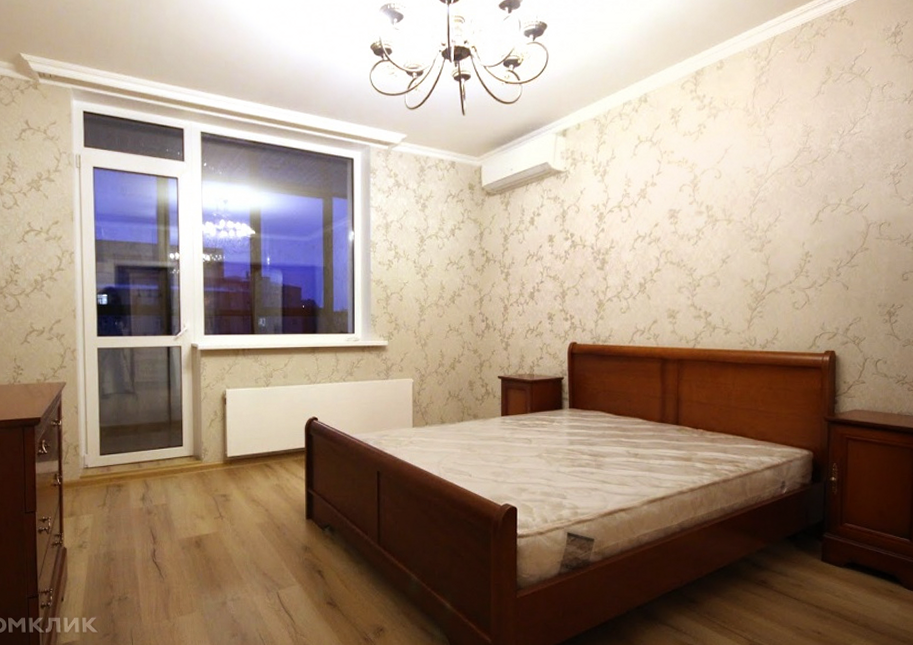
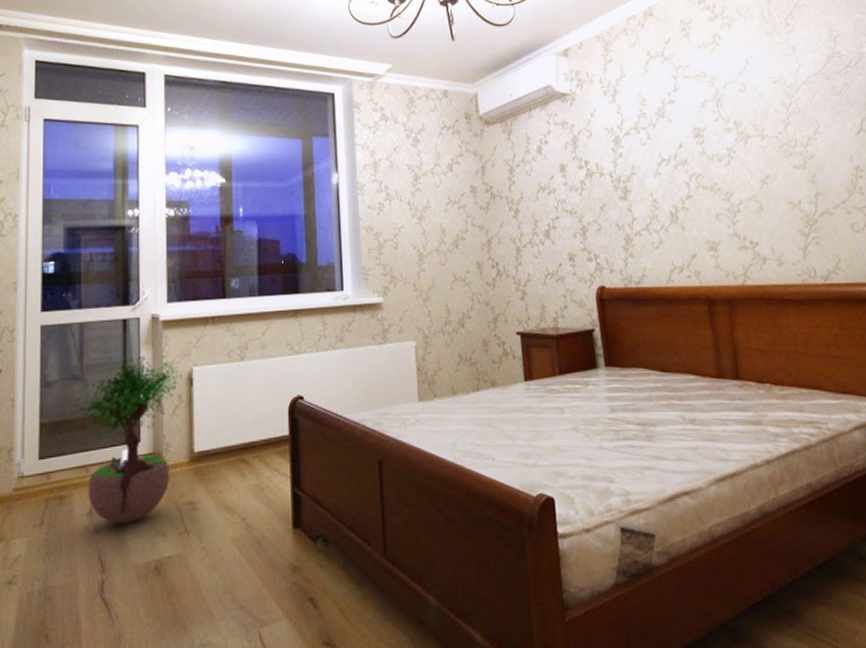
potted tree: none [125,370,217,508] -> present [70,348,182,524]

